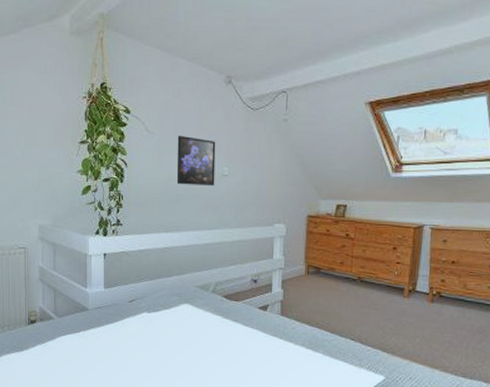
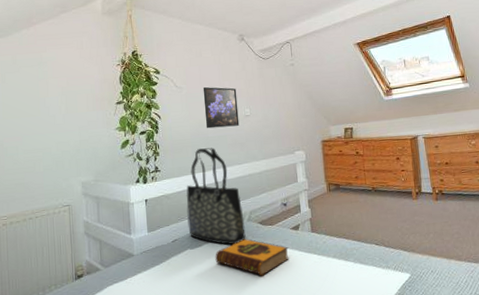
tote bag: none [147,206,208,314] -> present [186,147,246,245]
hardback book: none [172,311,253,352] -> present [215,239,289,276]

